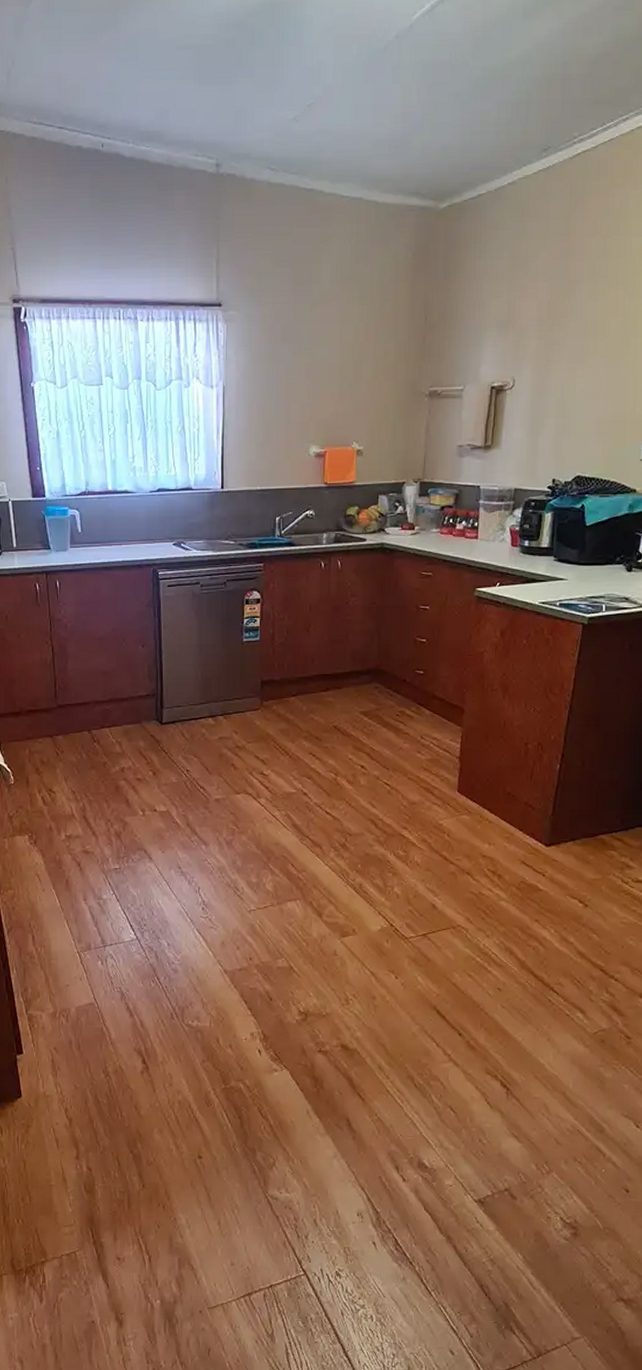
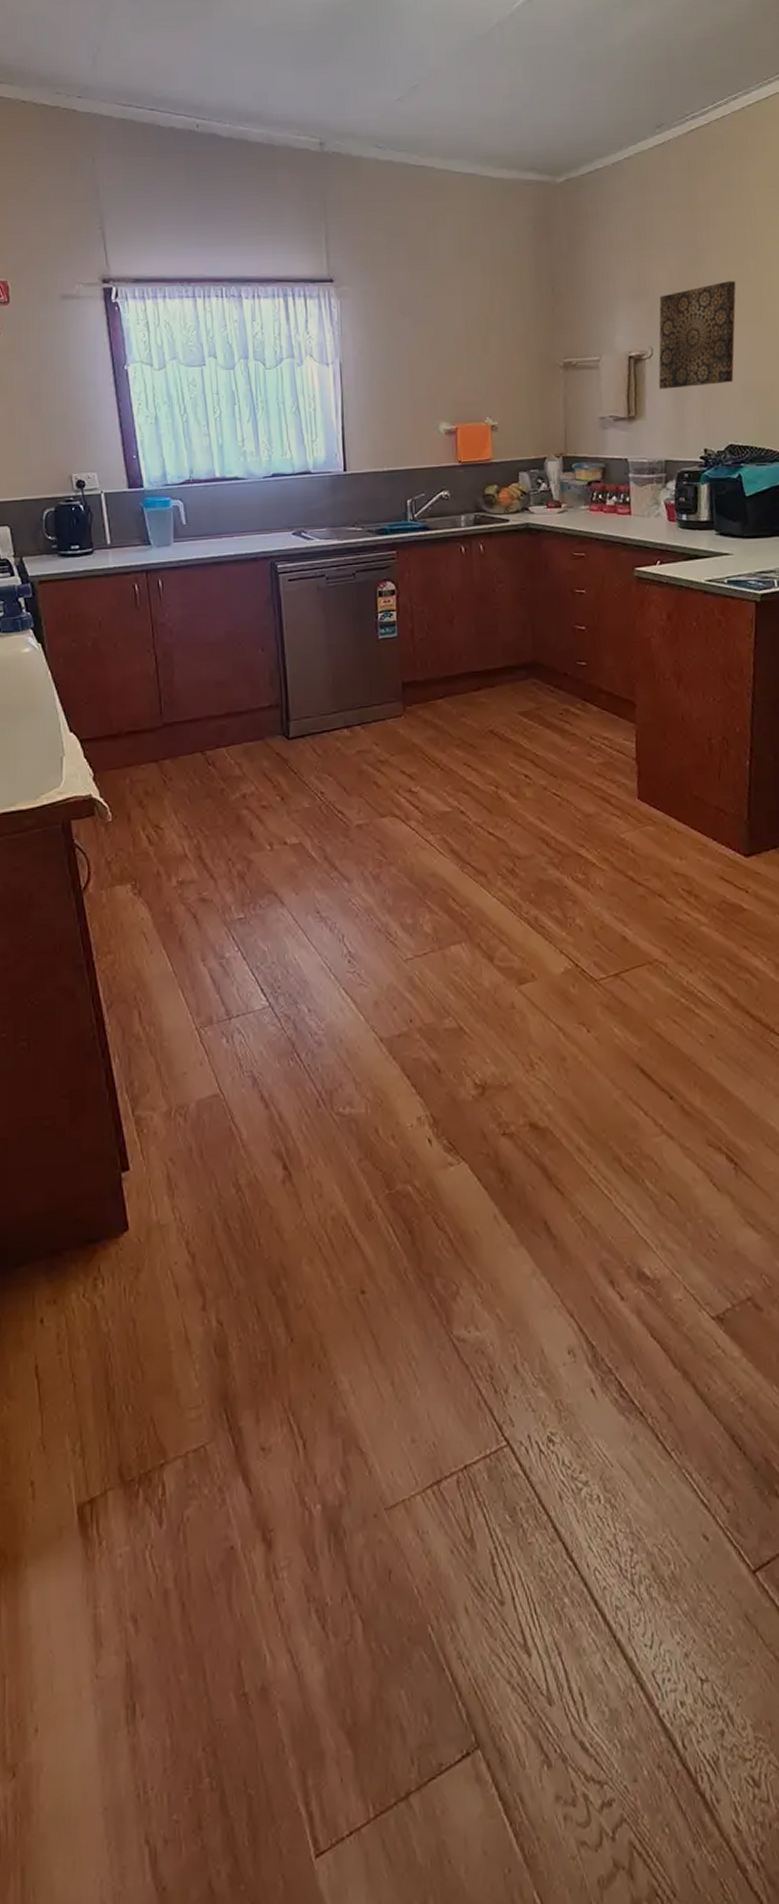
wall art: none [516,313,603,420] -> present [658,281,736,389]

